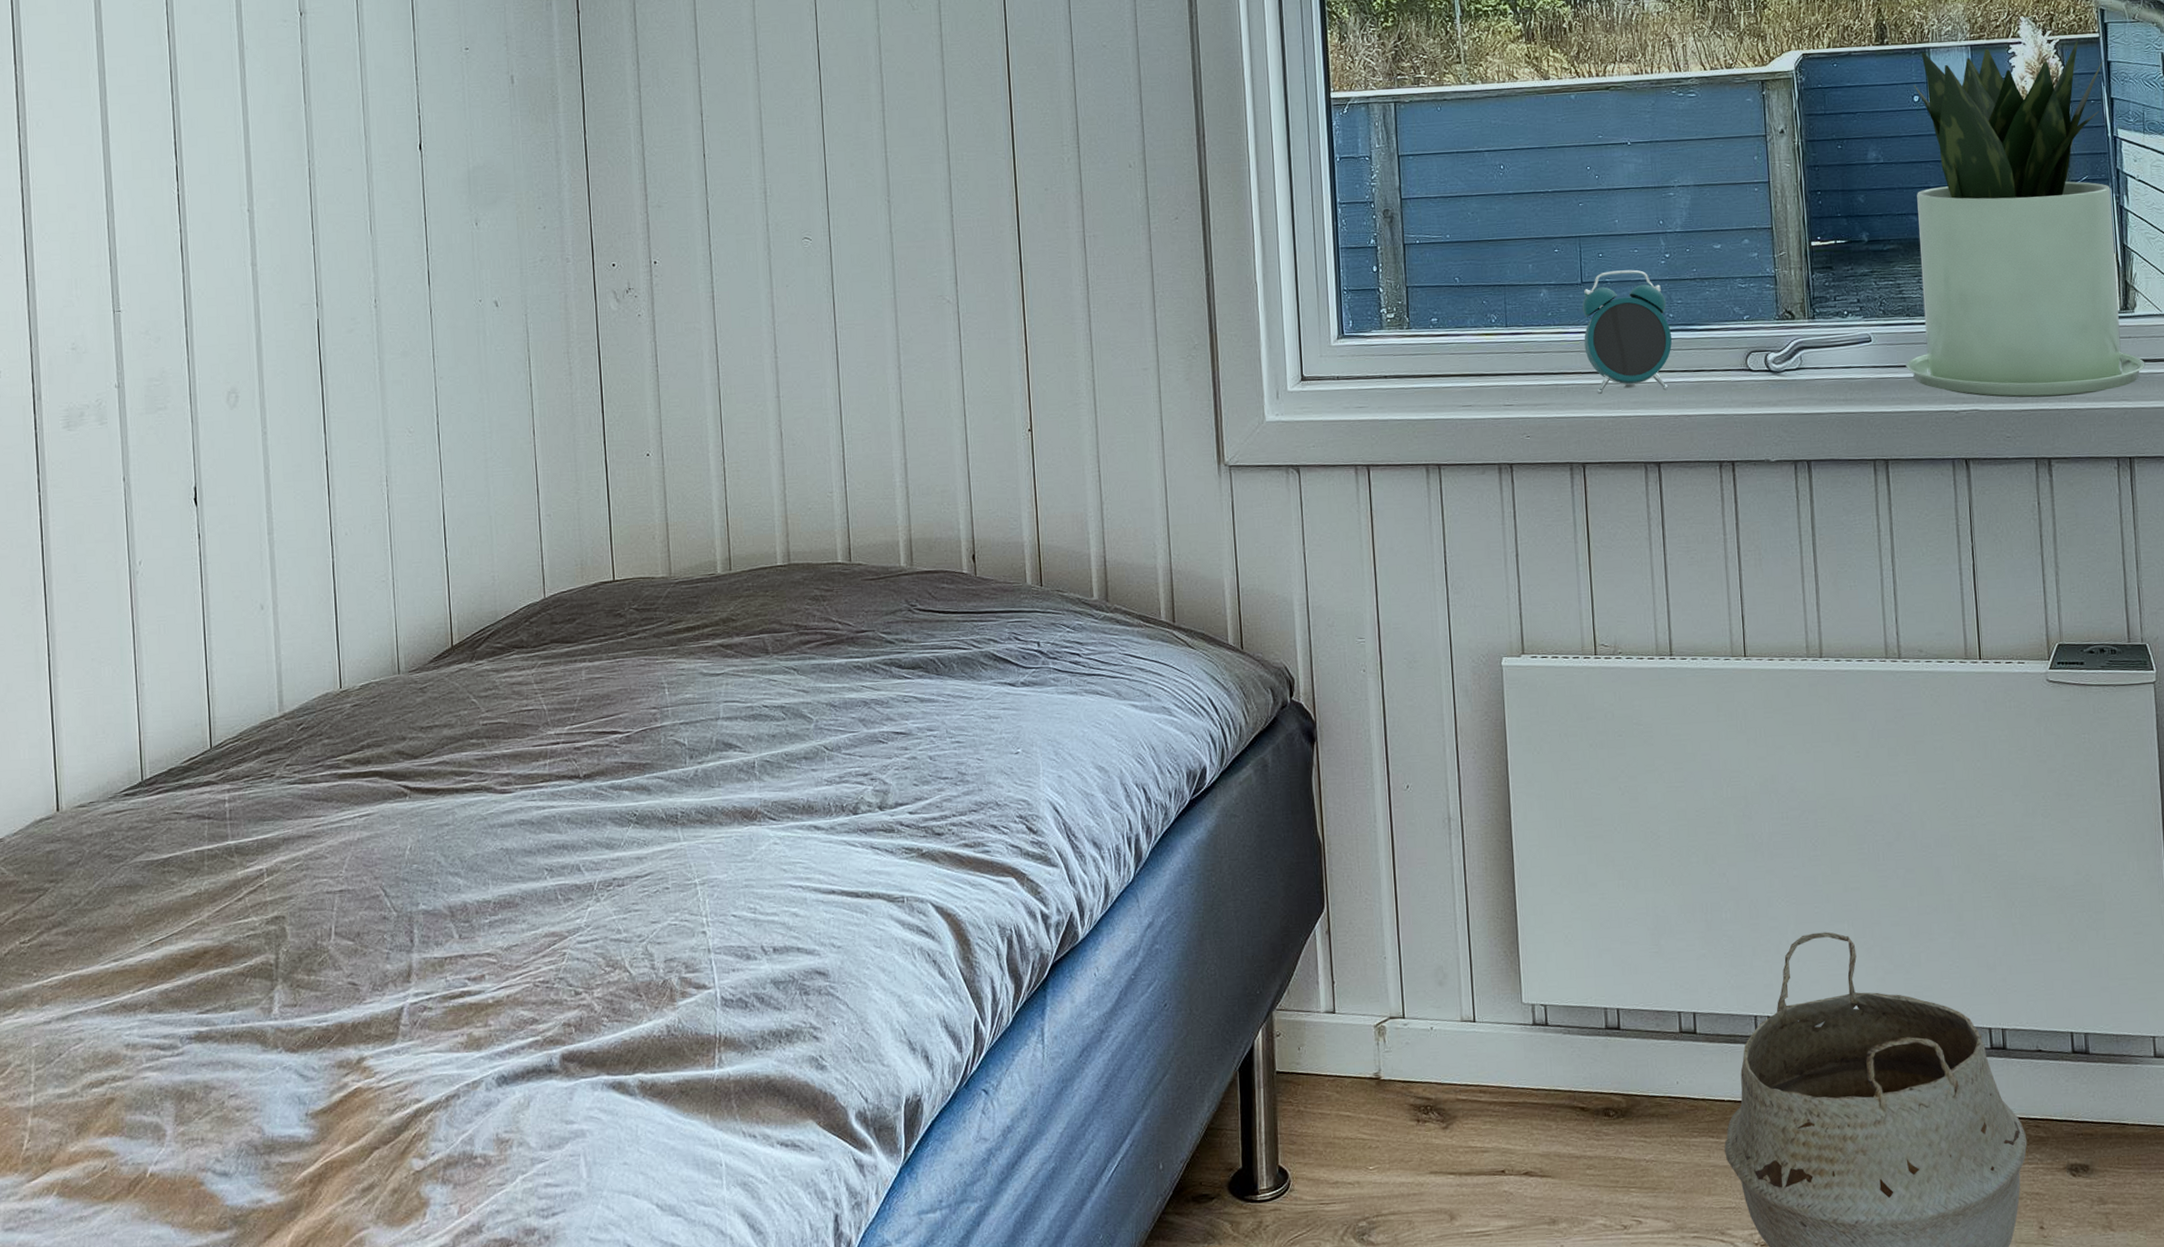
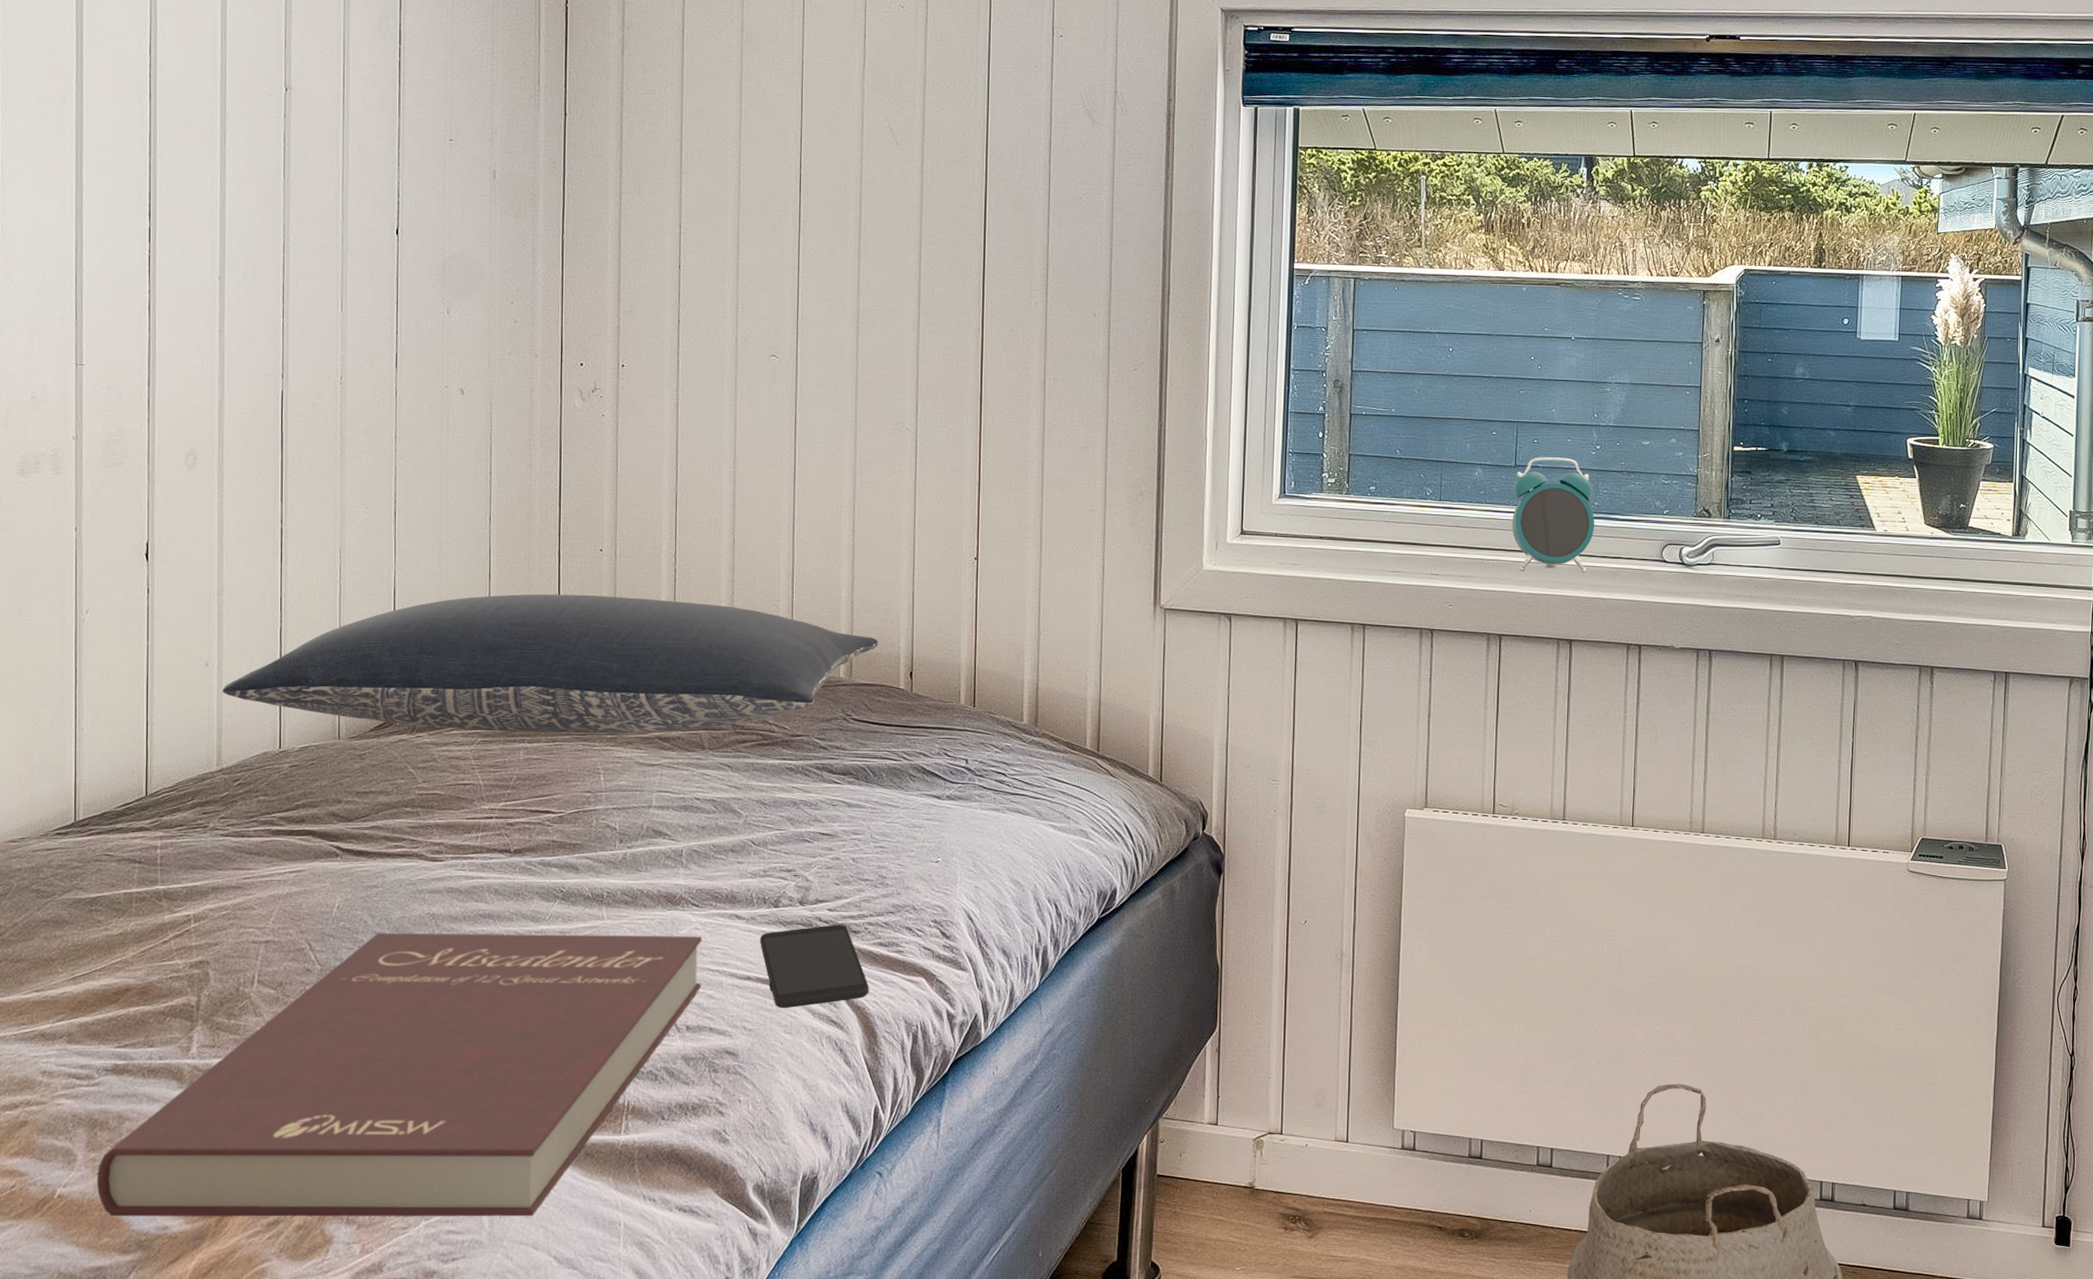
book: none [187,851,785,1193] -> present [96,932,703,1217]
pillow: none [279,501,937,654] -> present [222,594,878,734]
mobile phone: none [840,827,959,921] -> present [759,924,869,1008]
planter: present [1906,40,2145,398] -> none [1809,278,2030,611]

